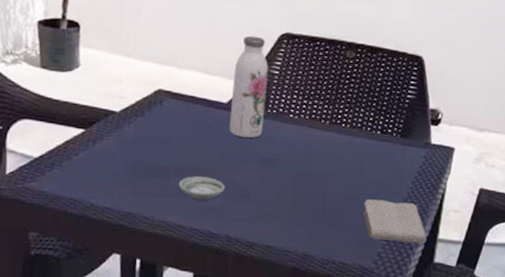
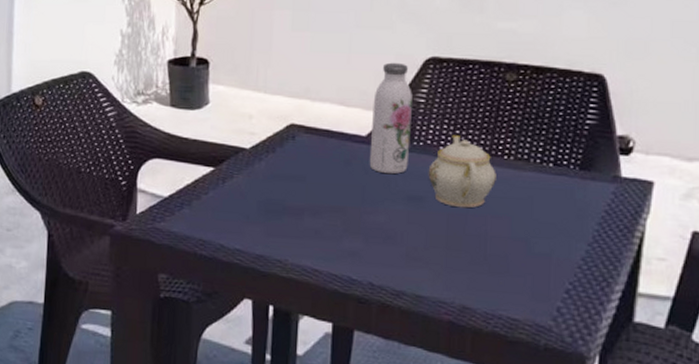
saucer: present [178,176,225,201] -> none [314,216,366,243]
teapot: none [279,104,336,169] -> present [428,135,496,208]
washcloth: present [363,199,426,244] -> none [536,243,621,298]

